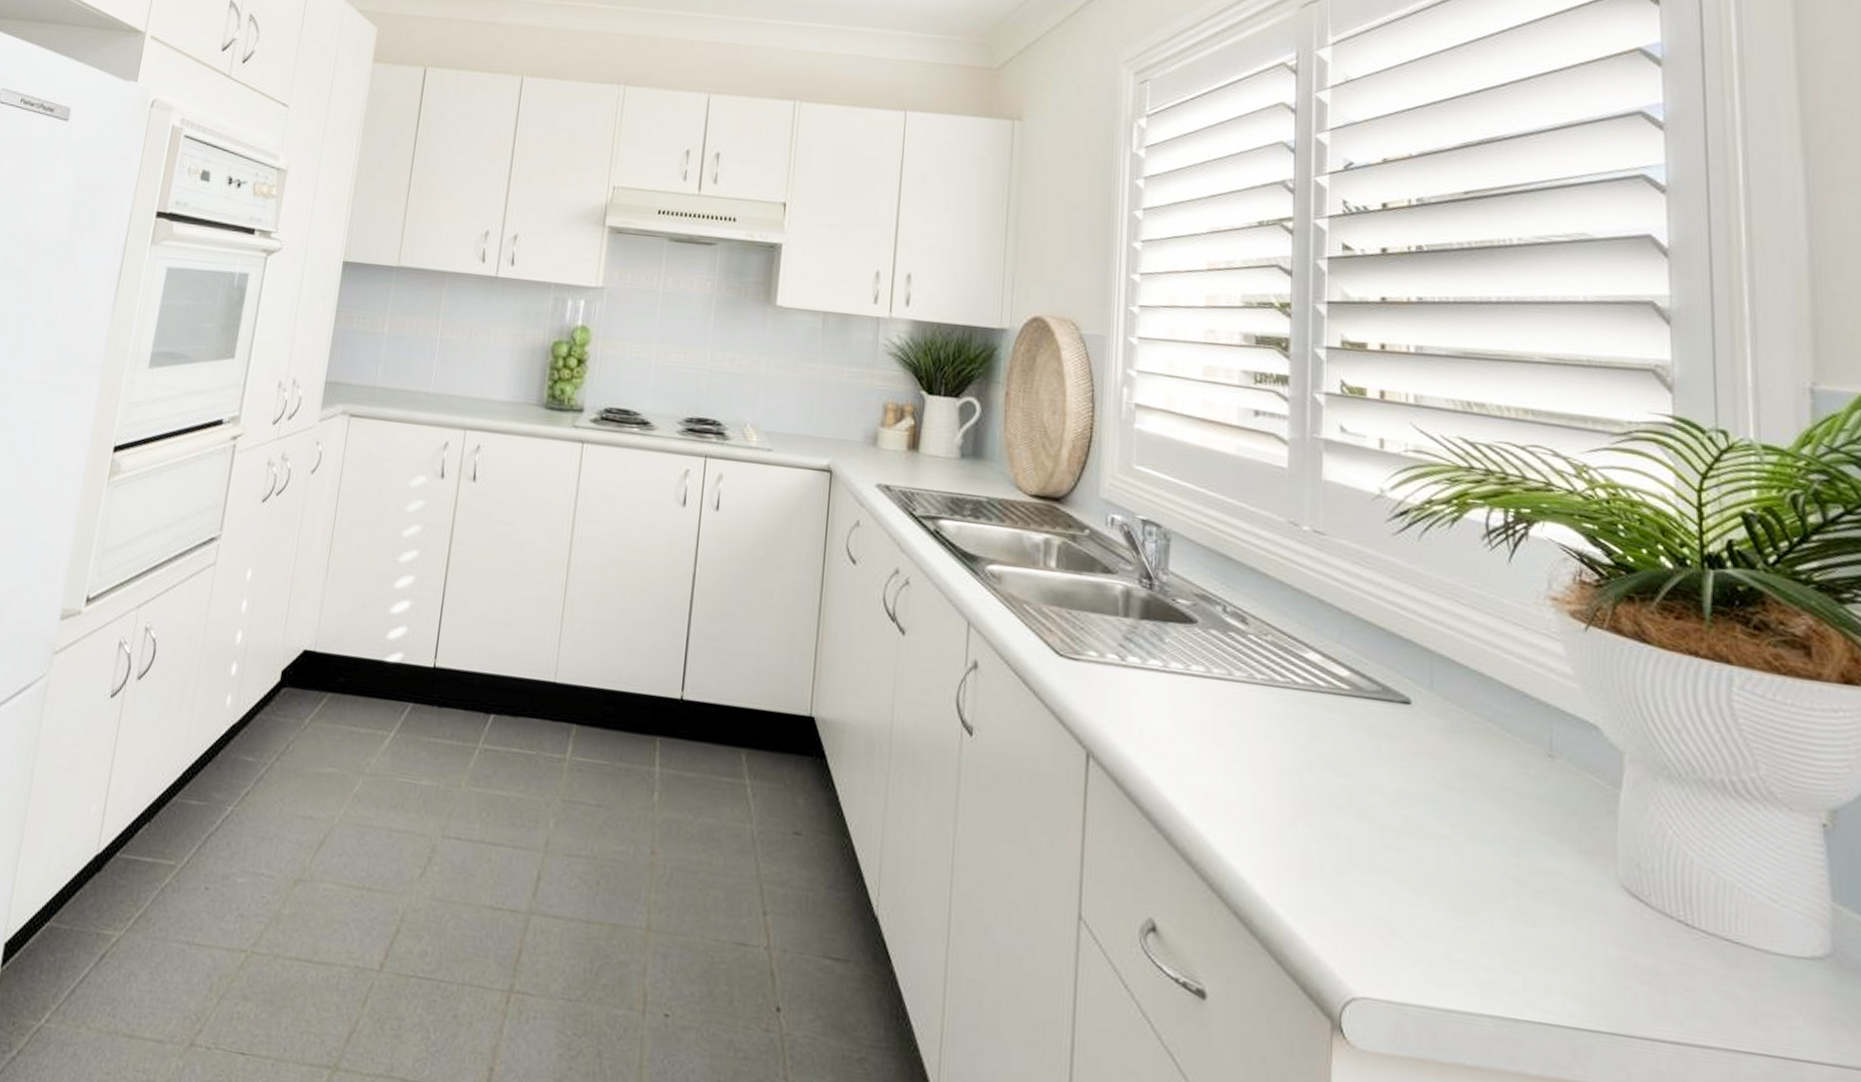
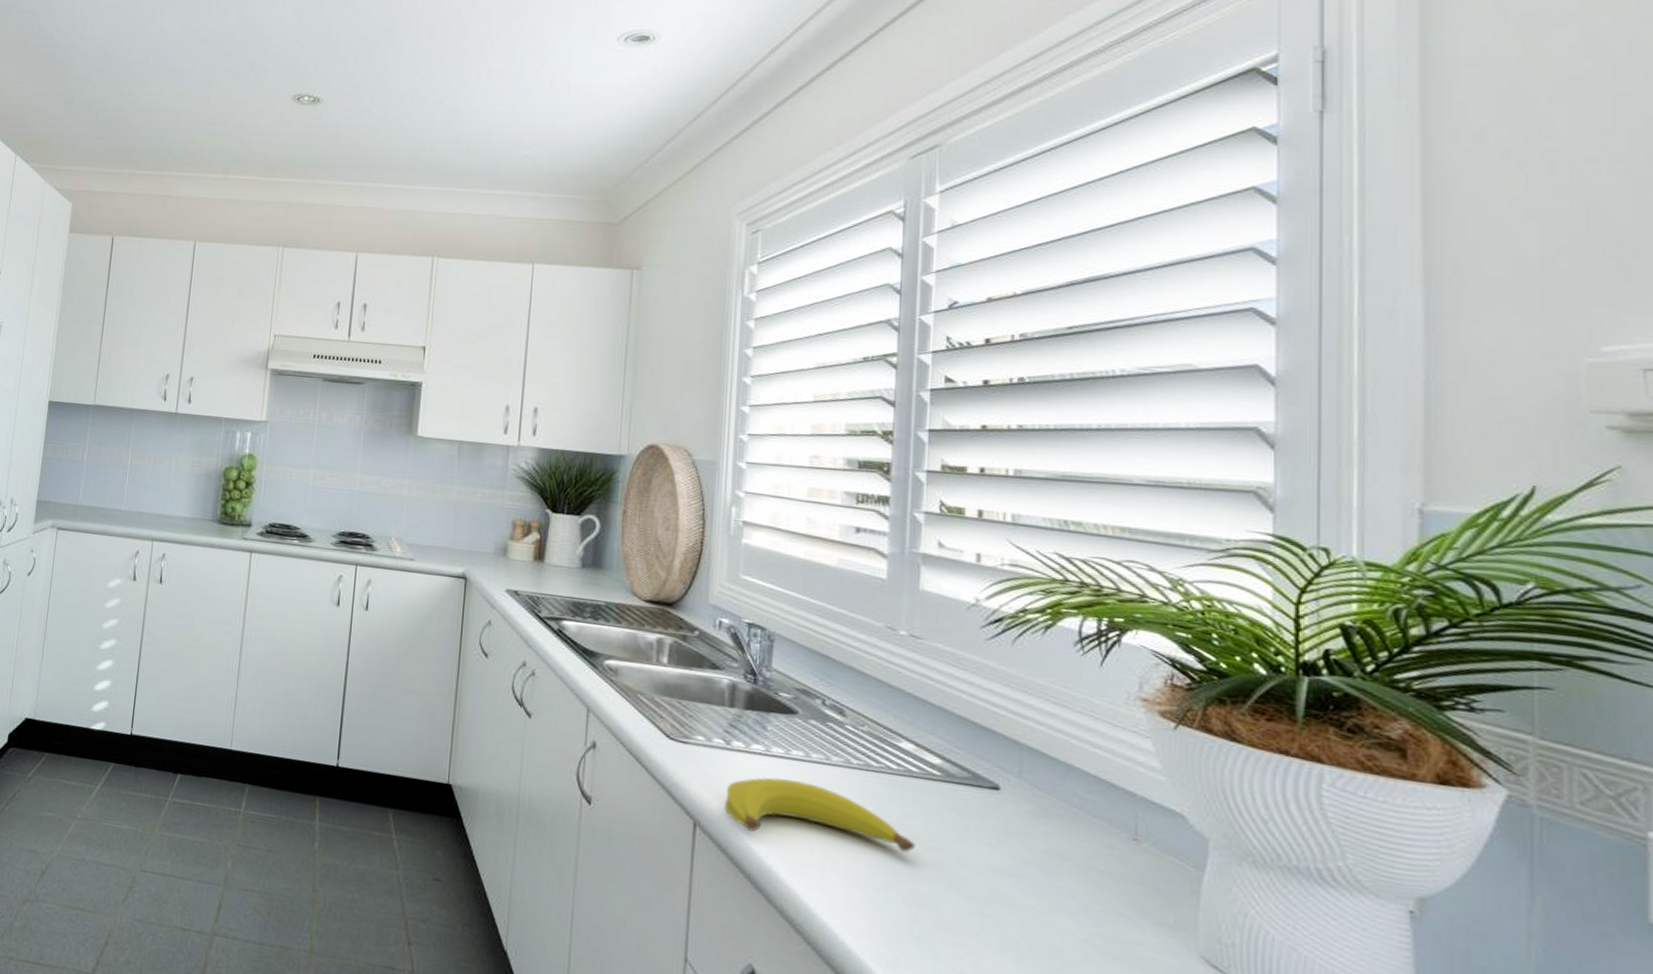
fruit: none [1119,697,1325,780] -> present [724,777,915,853]

